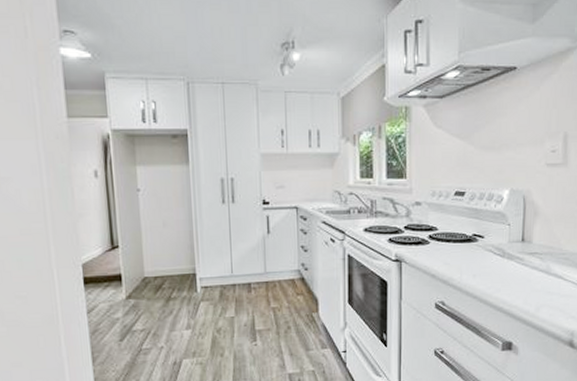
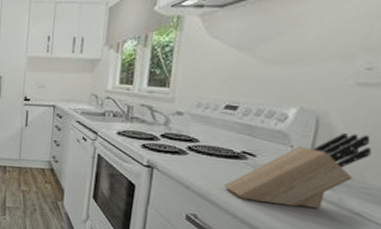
knife block: none [463,208,563,280] -> present [224,133,372,208]

